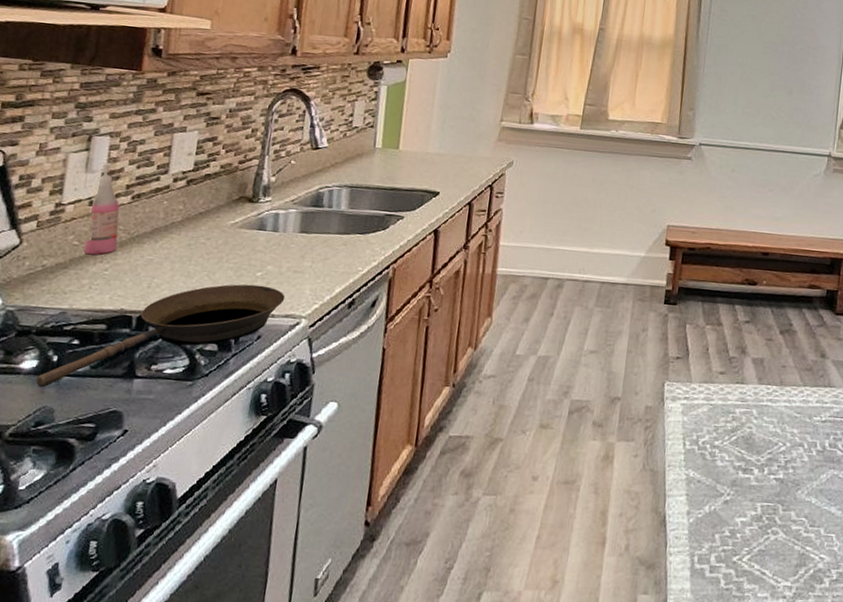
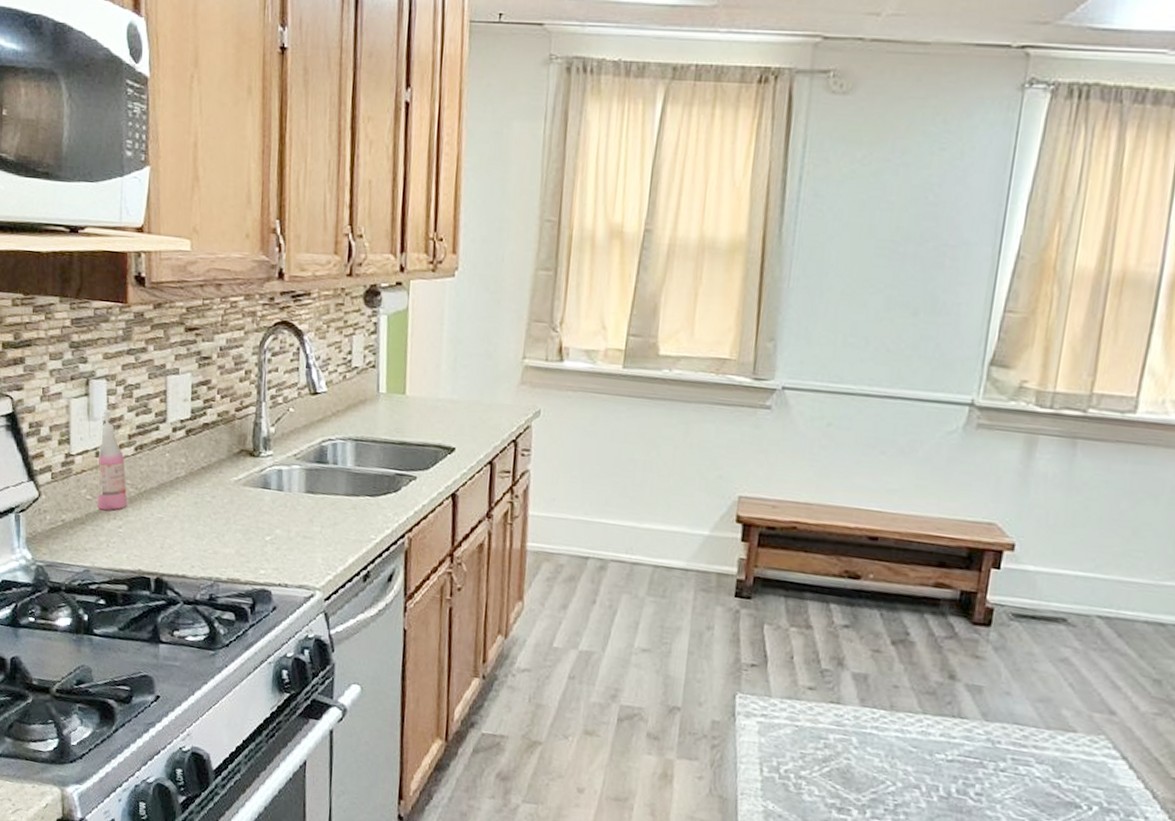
frying pan: present [35,284,285,387] -> none [71,548,297,645]

